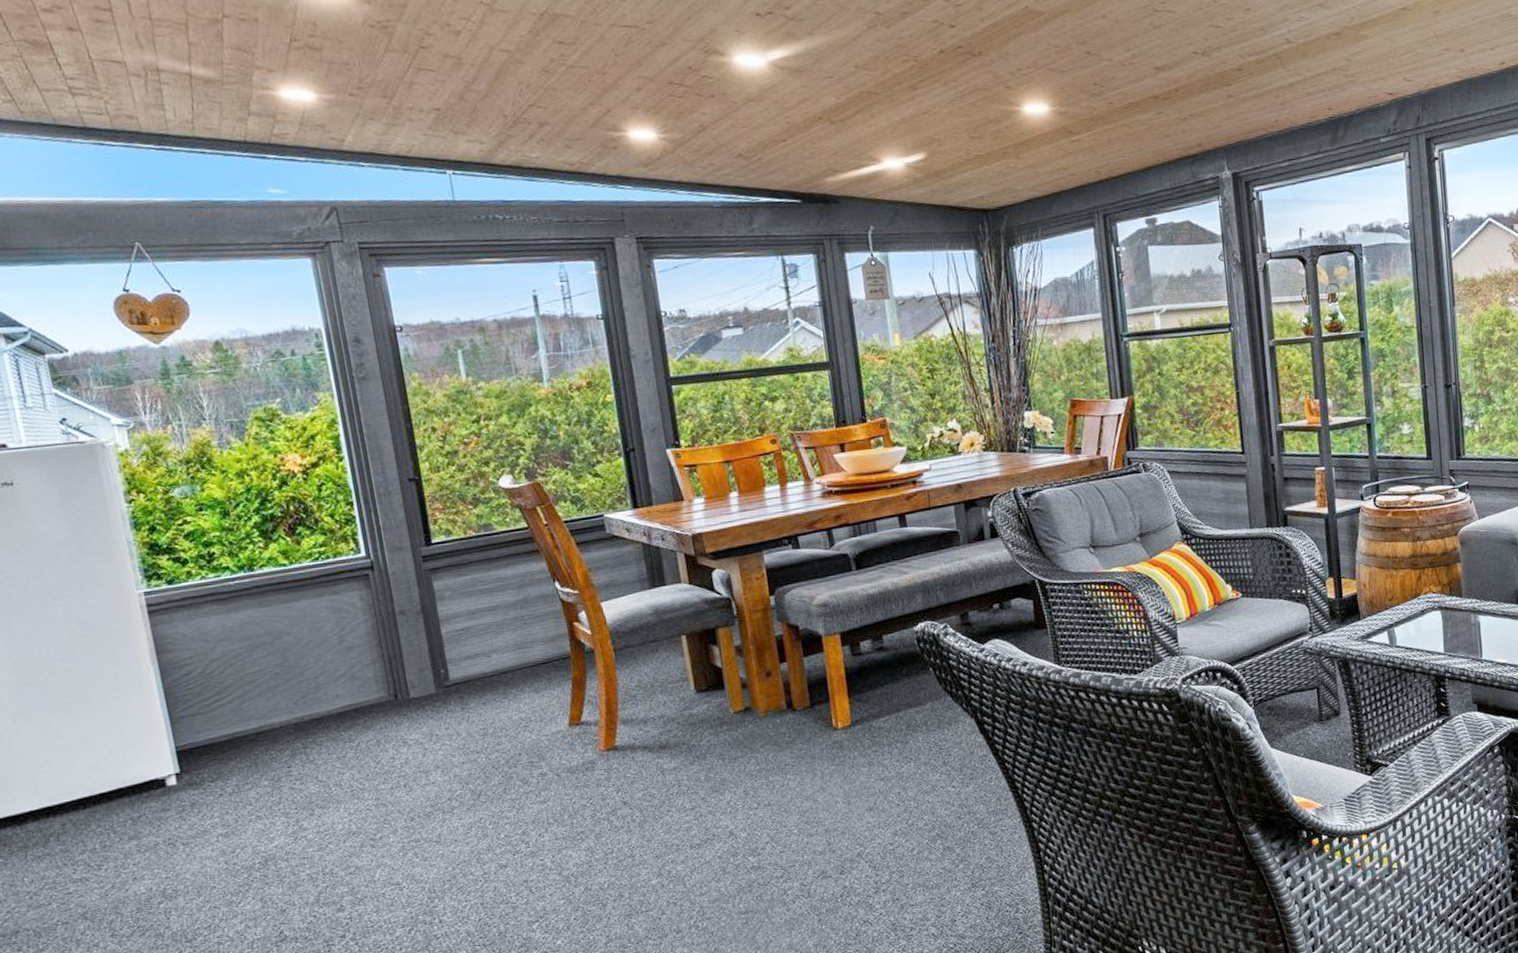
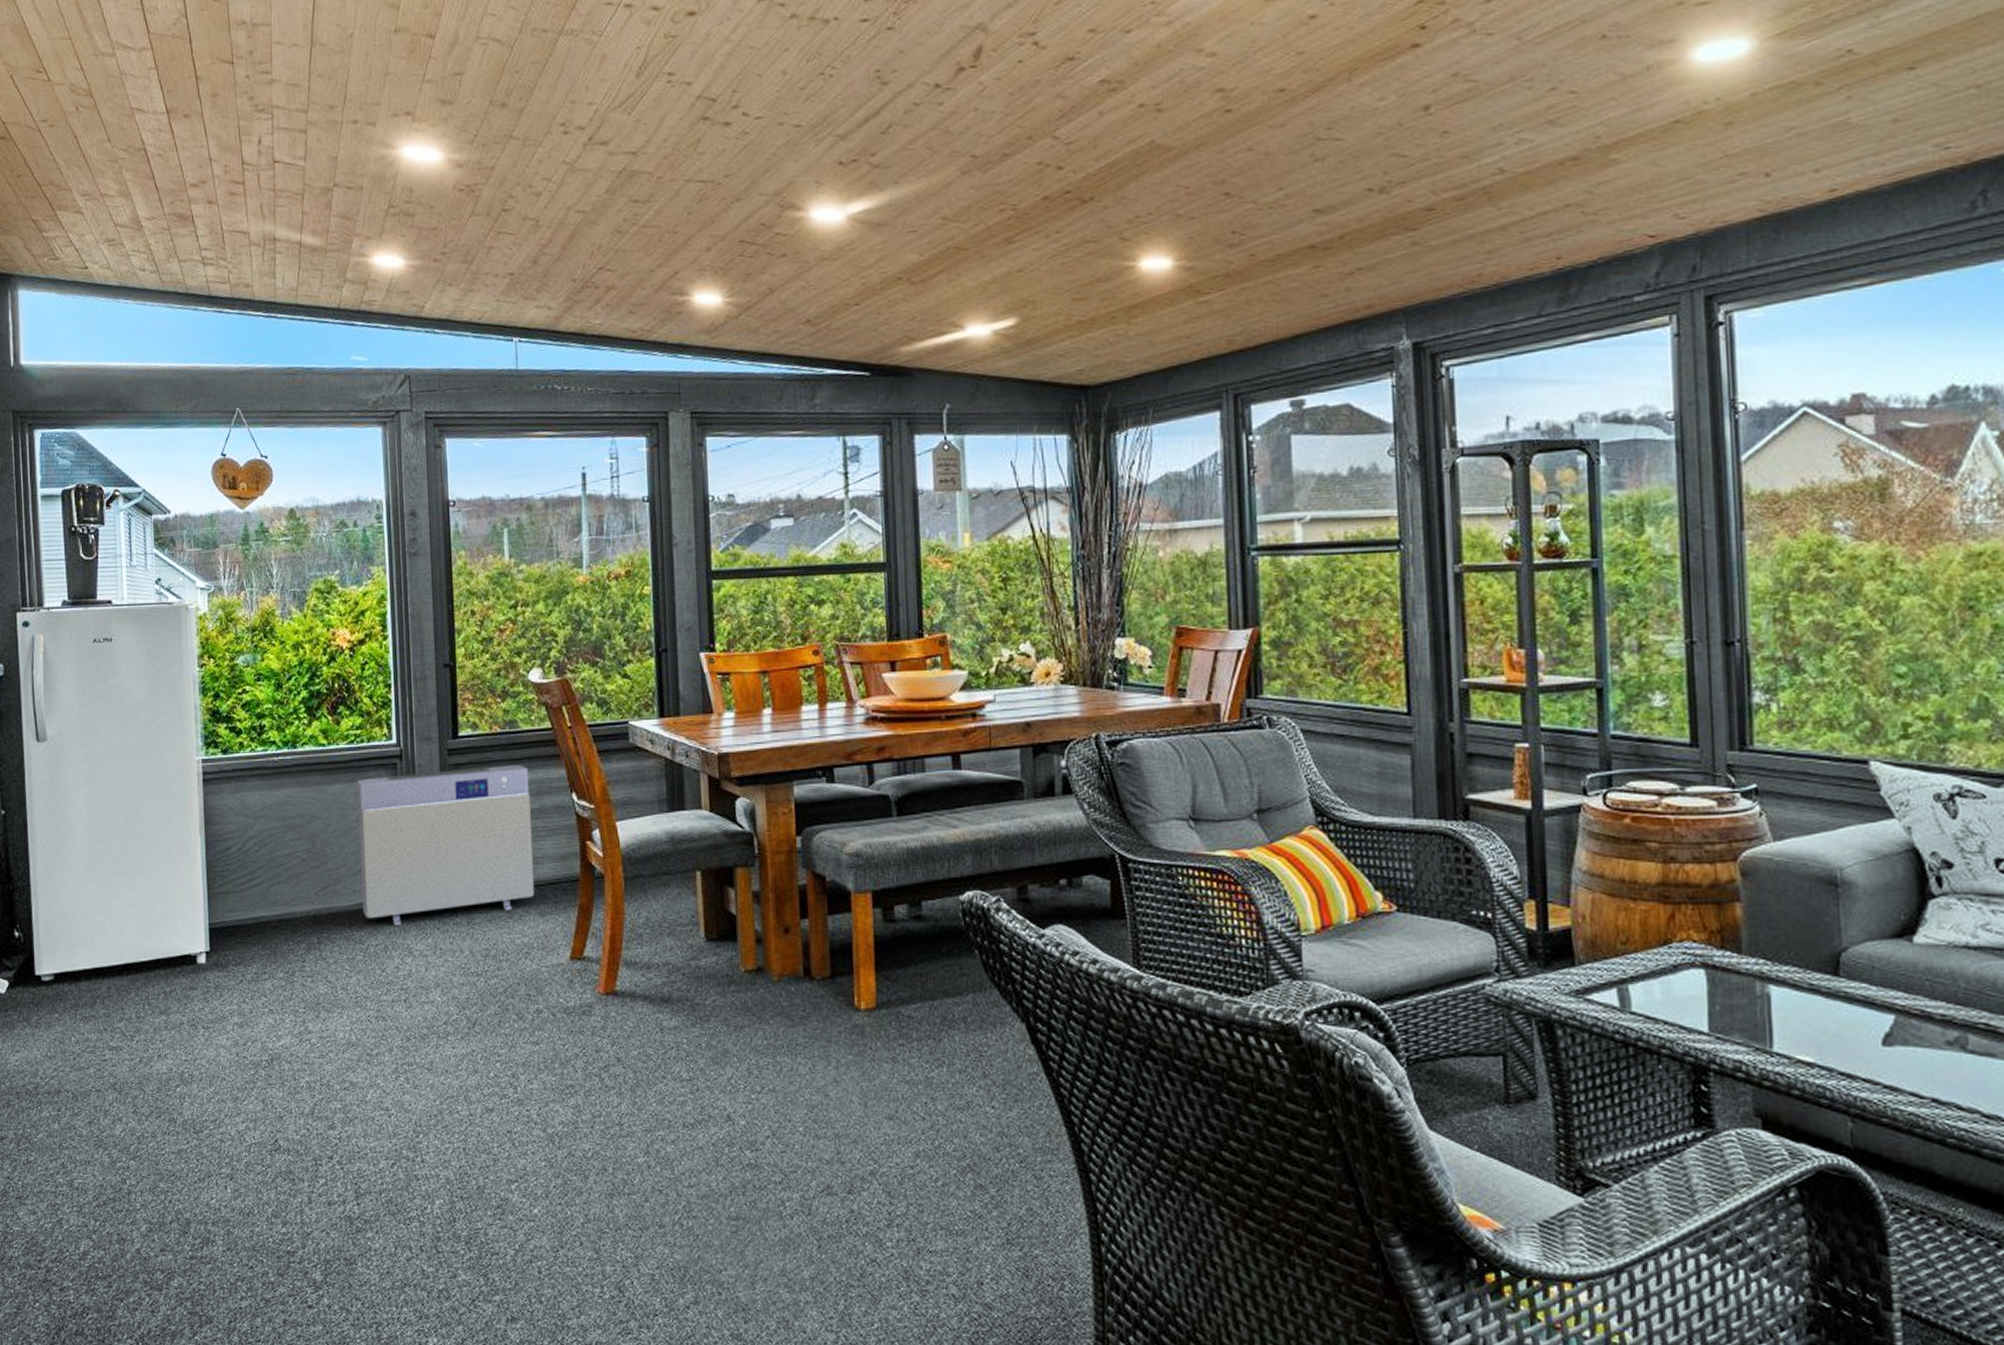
air purifier: none [327,562,527,722] -> present [357,764,534,926]

